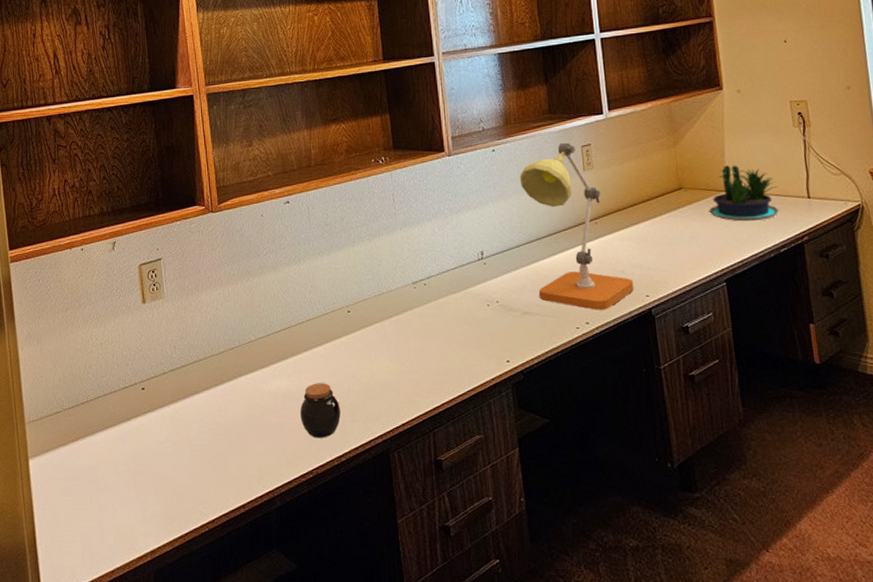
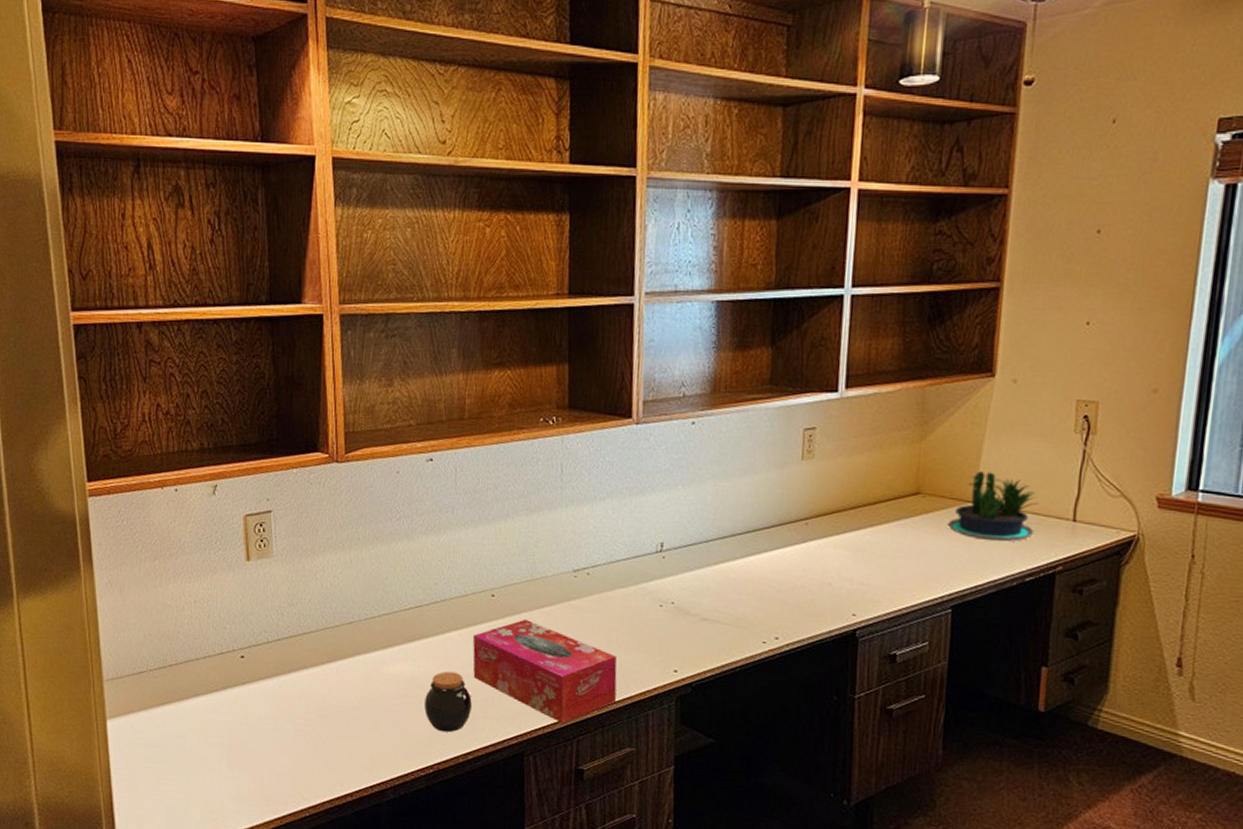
tissue box: none [335,329,462,420] -> present [472,618,617,724]
desk lamp: present [519,142,634,310] -> none [720,422,840,625]

